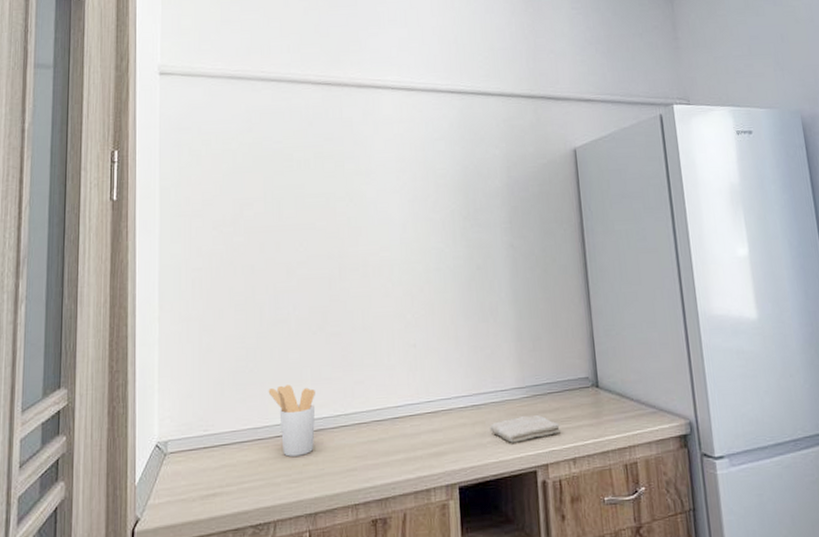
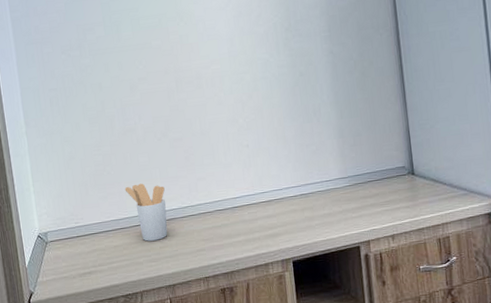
washcloth: present [490,415,560,443] -> none [317,200,380,224]

